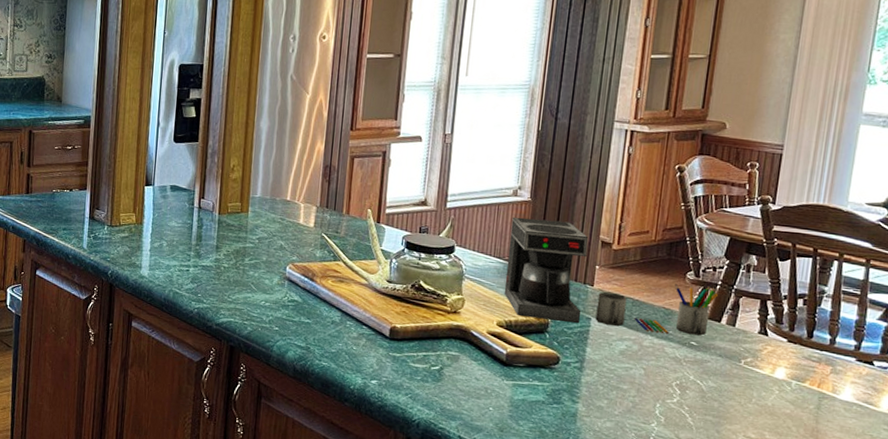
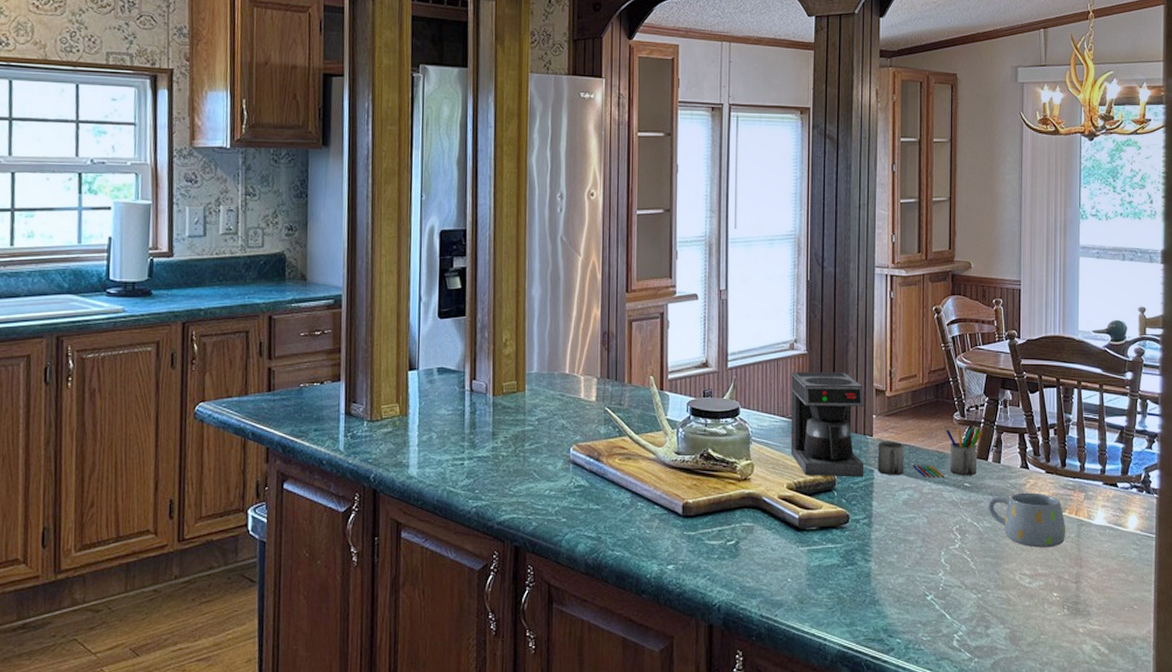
mug: none [715,357,804,416] -> present [988,492,1066,548]

